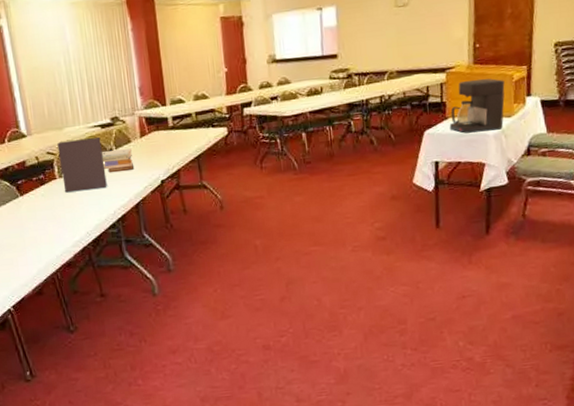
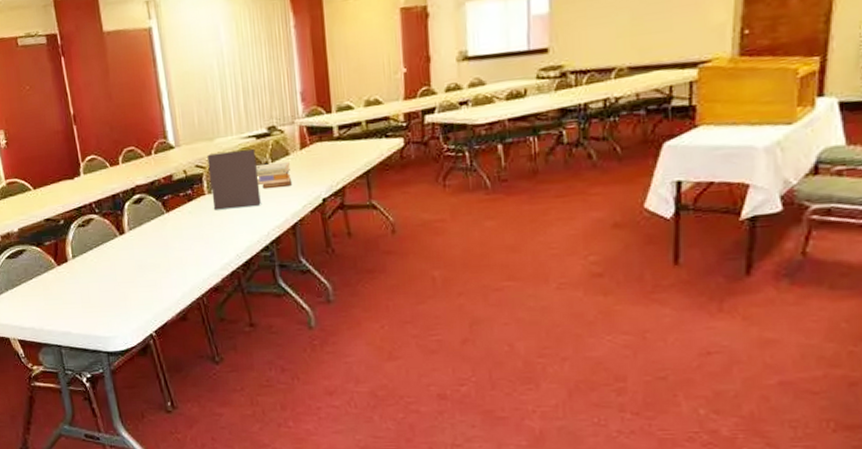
coffee maker: present [449,78,505,134] -> none [699,74,785,146]

